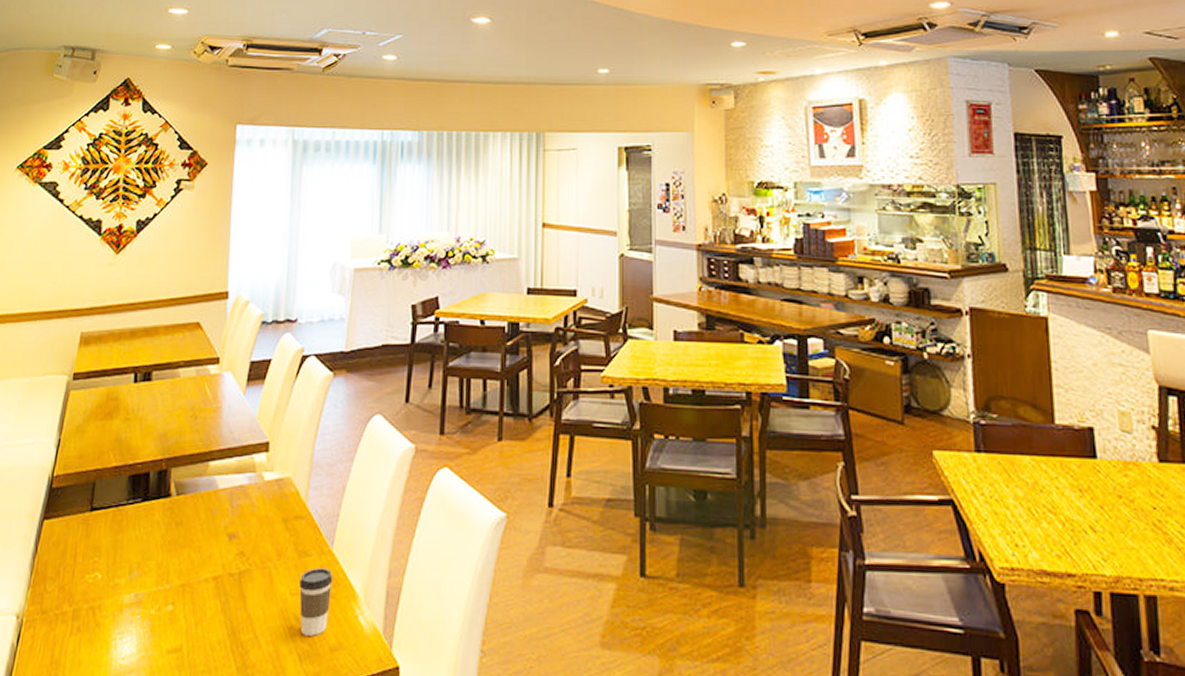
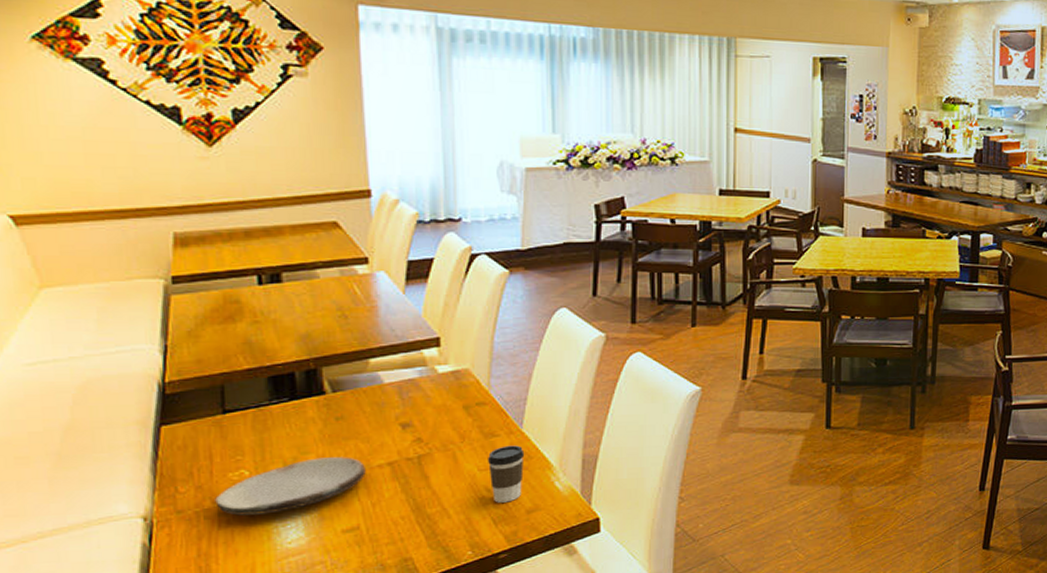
plate: none [71,565,194,624] -> present [215,457,366,516]

